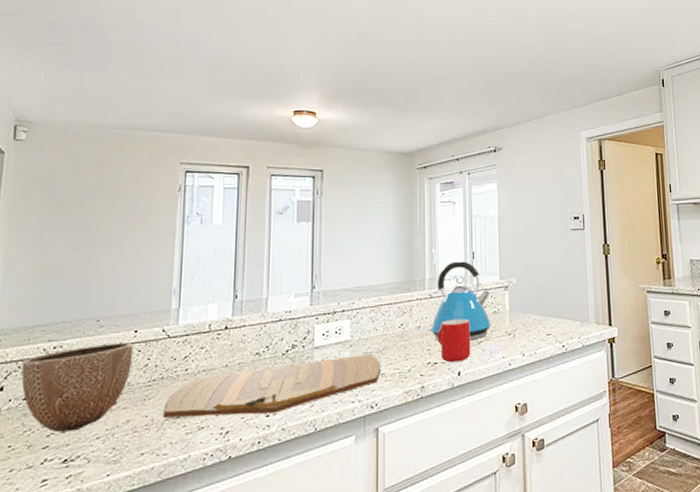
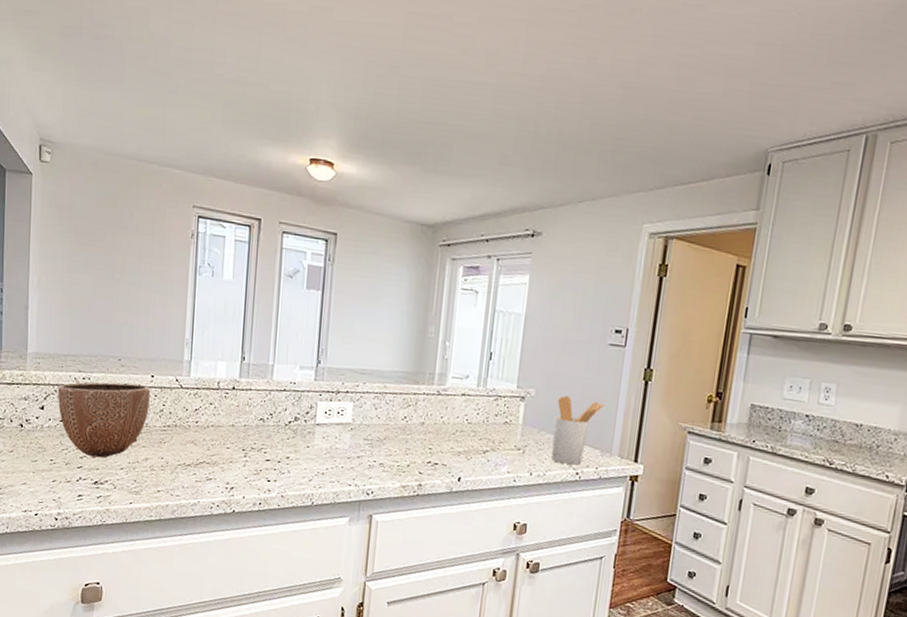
cutting board: present [163,353,381,418] -> none [176,432,381,480]
kettle: present [426,260,492,341] -> none [430,358,505,448]
mug: present [437,318,471,363] -> none [440,421,478,468]
utensil holder: none [536,279,576,340] -> present [551,396,605,465]

